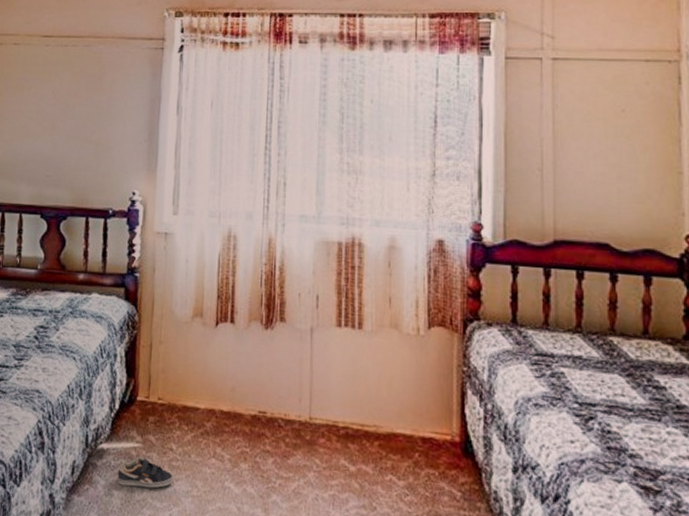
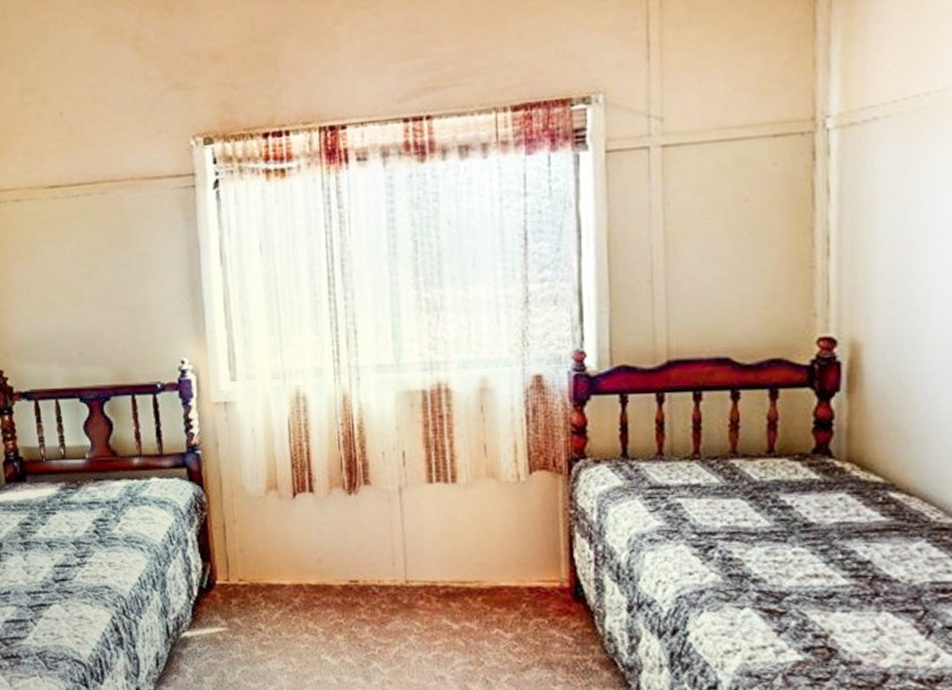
sneaker: present [117,457,173,489] -> none [205,641,265,671]

